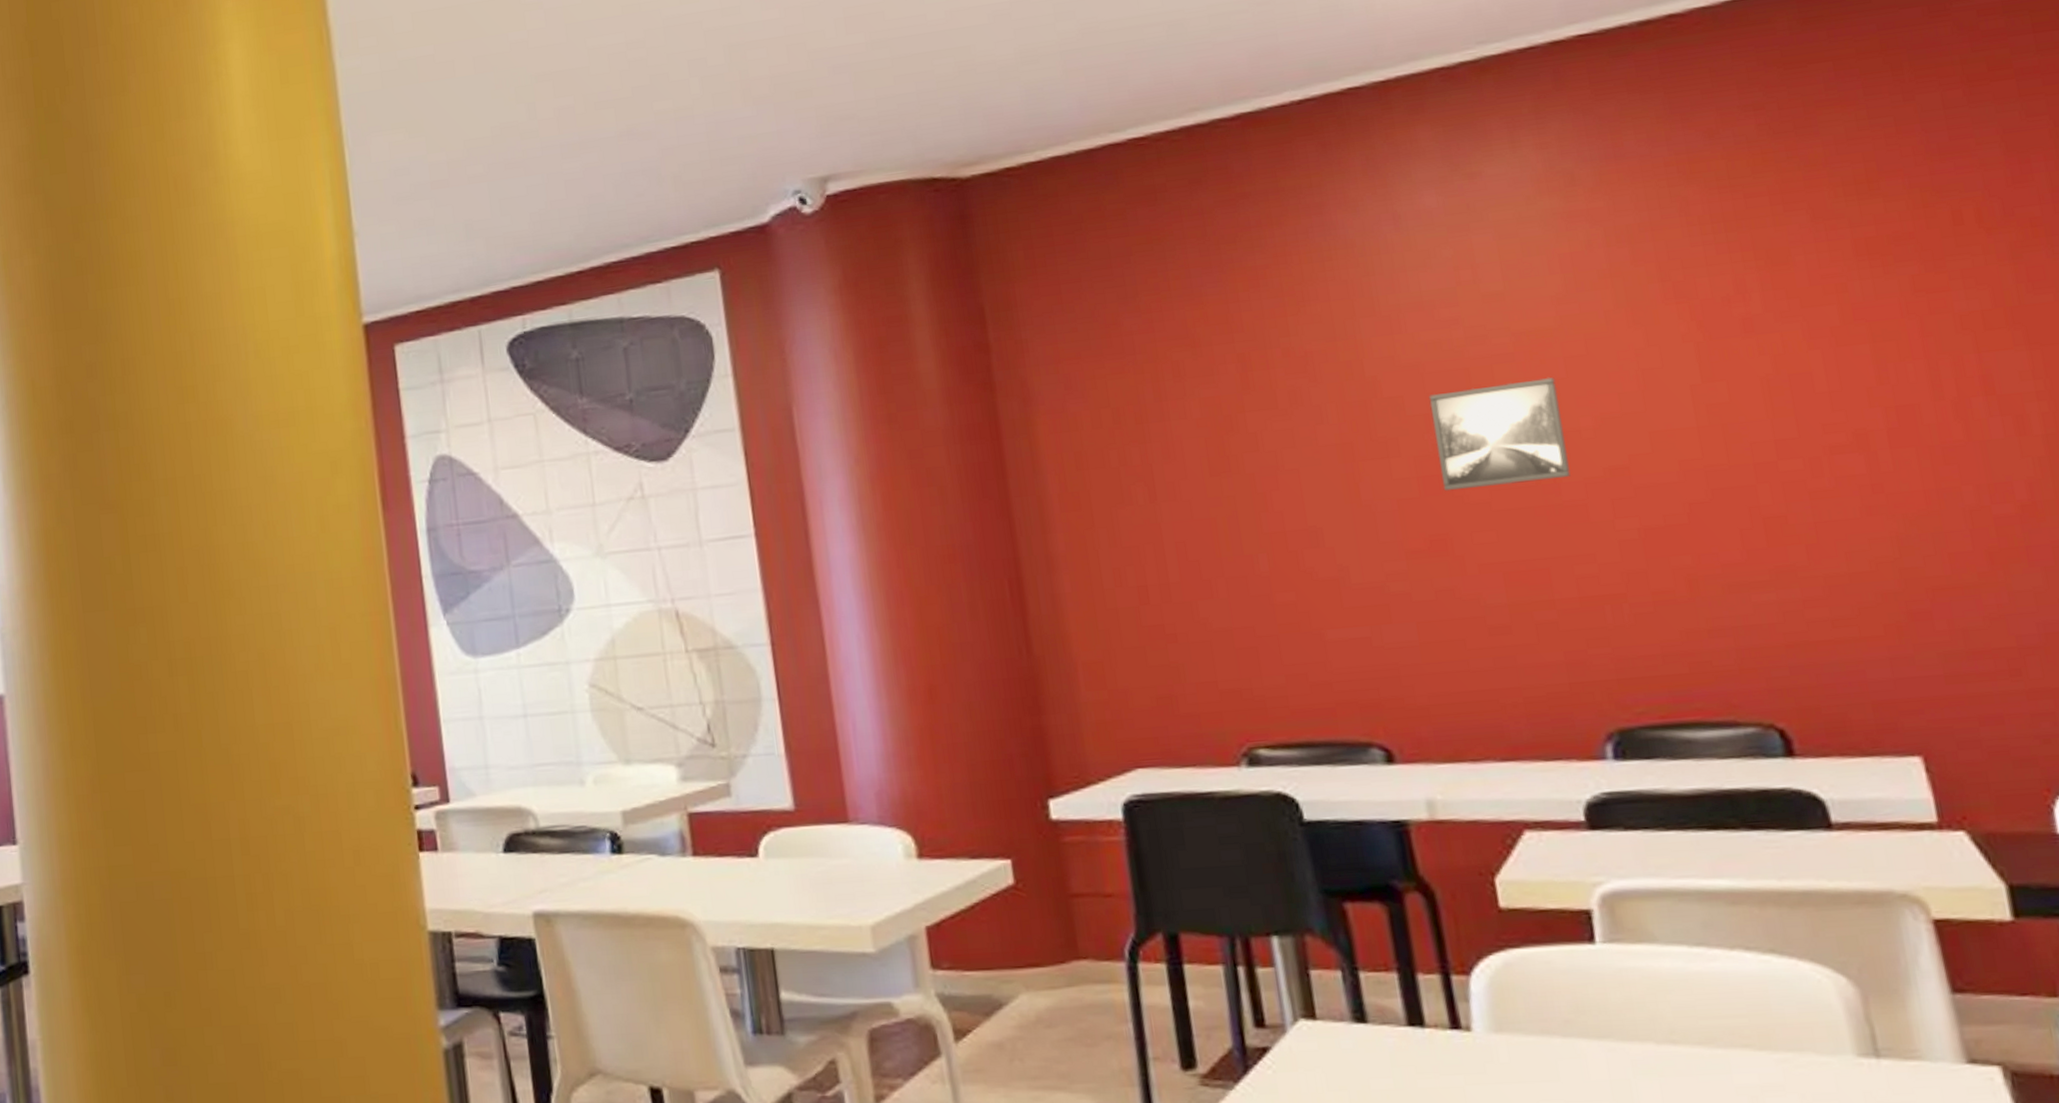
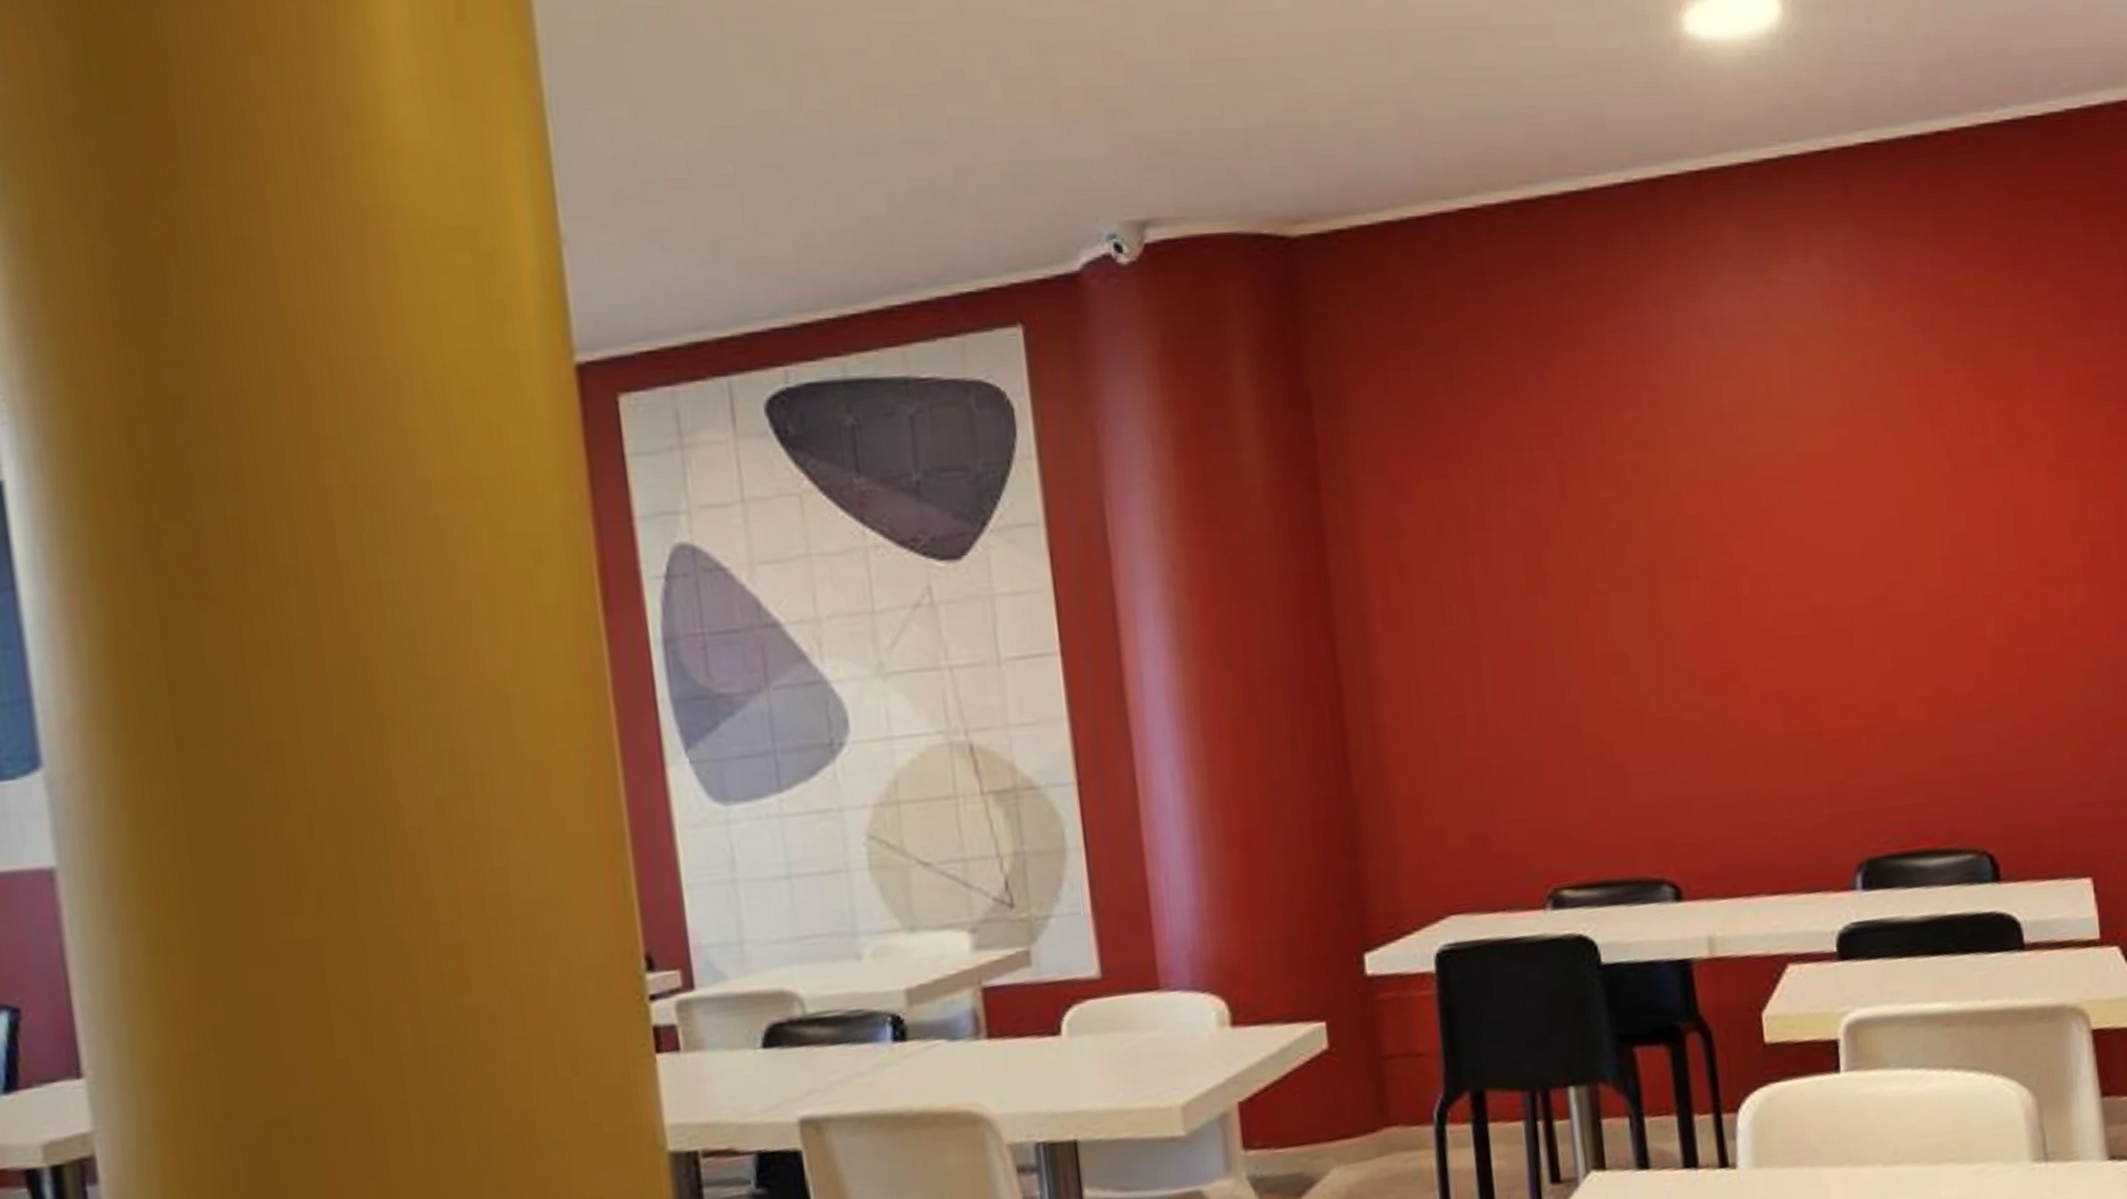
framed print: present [1428,377,1571,492] -> none [1725,500,1840,617]

